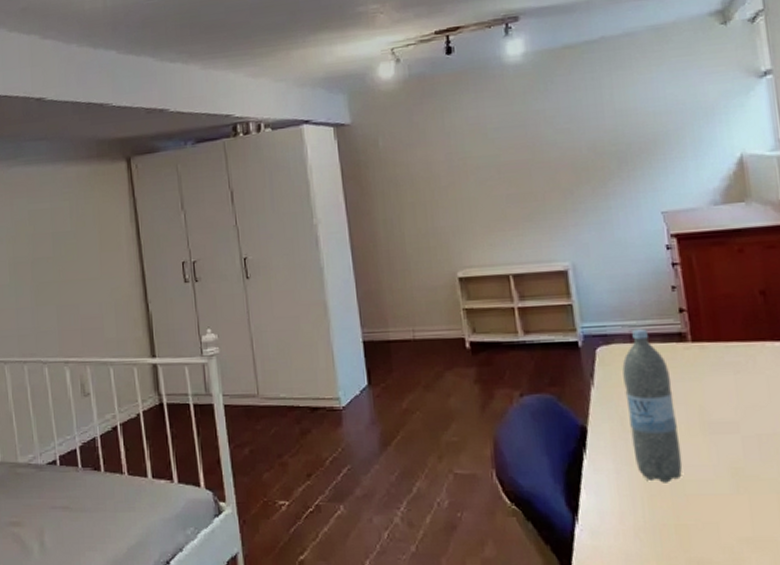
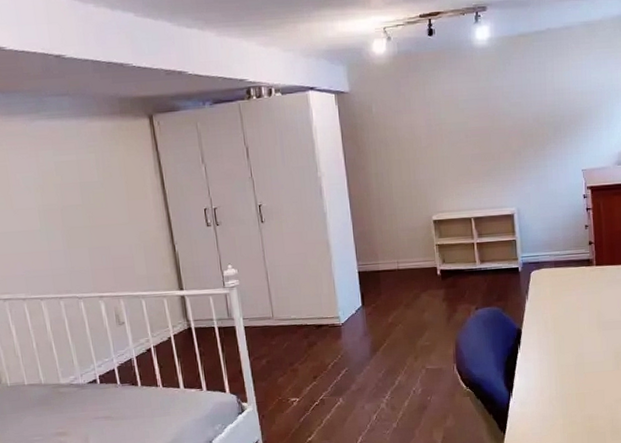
water bottle: present [622,328,683,483] -> none [548,257,584,366]

